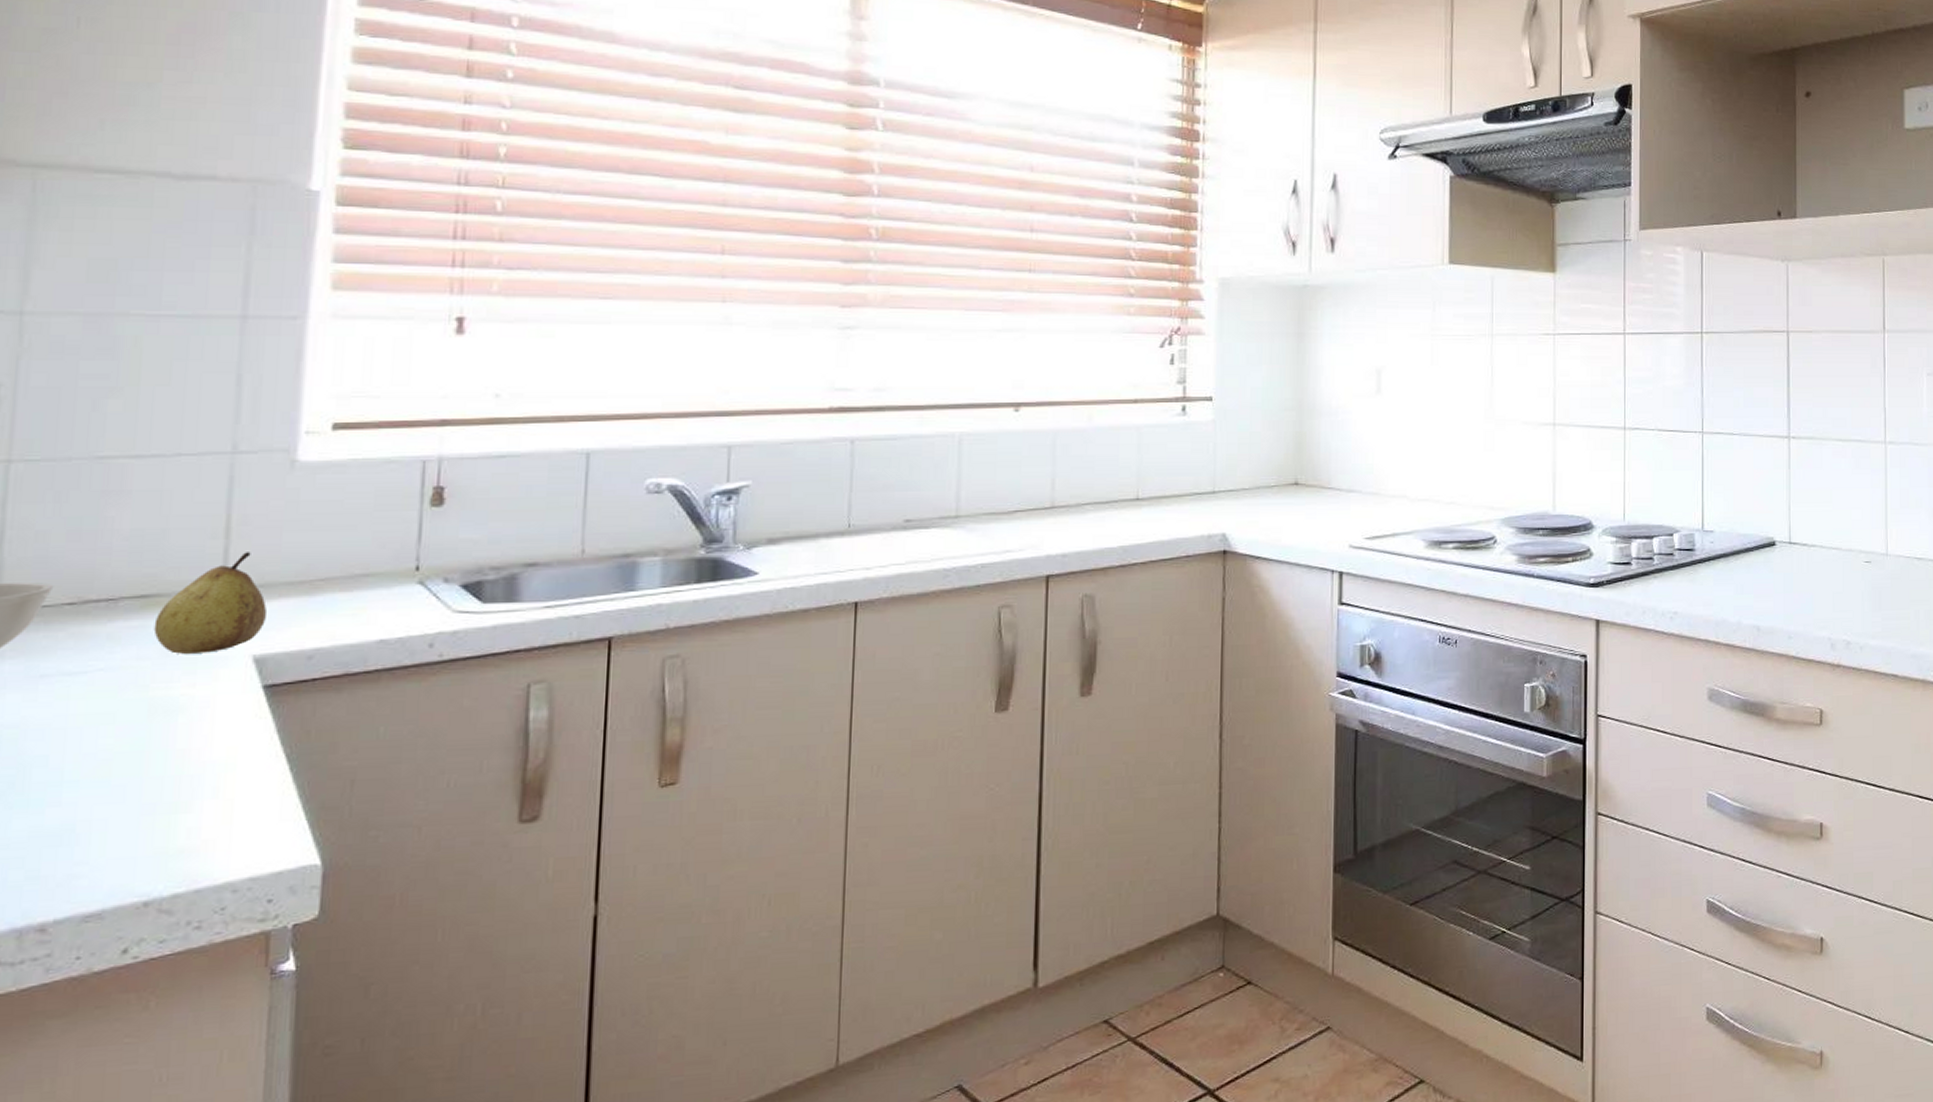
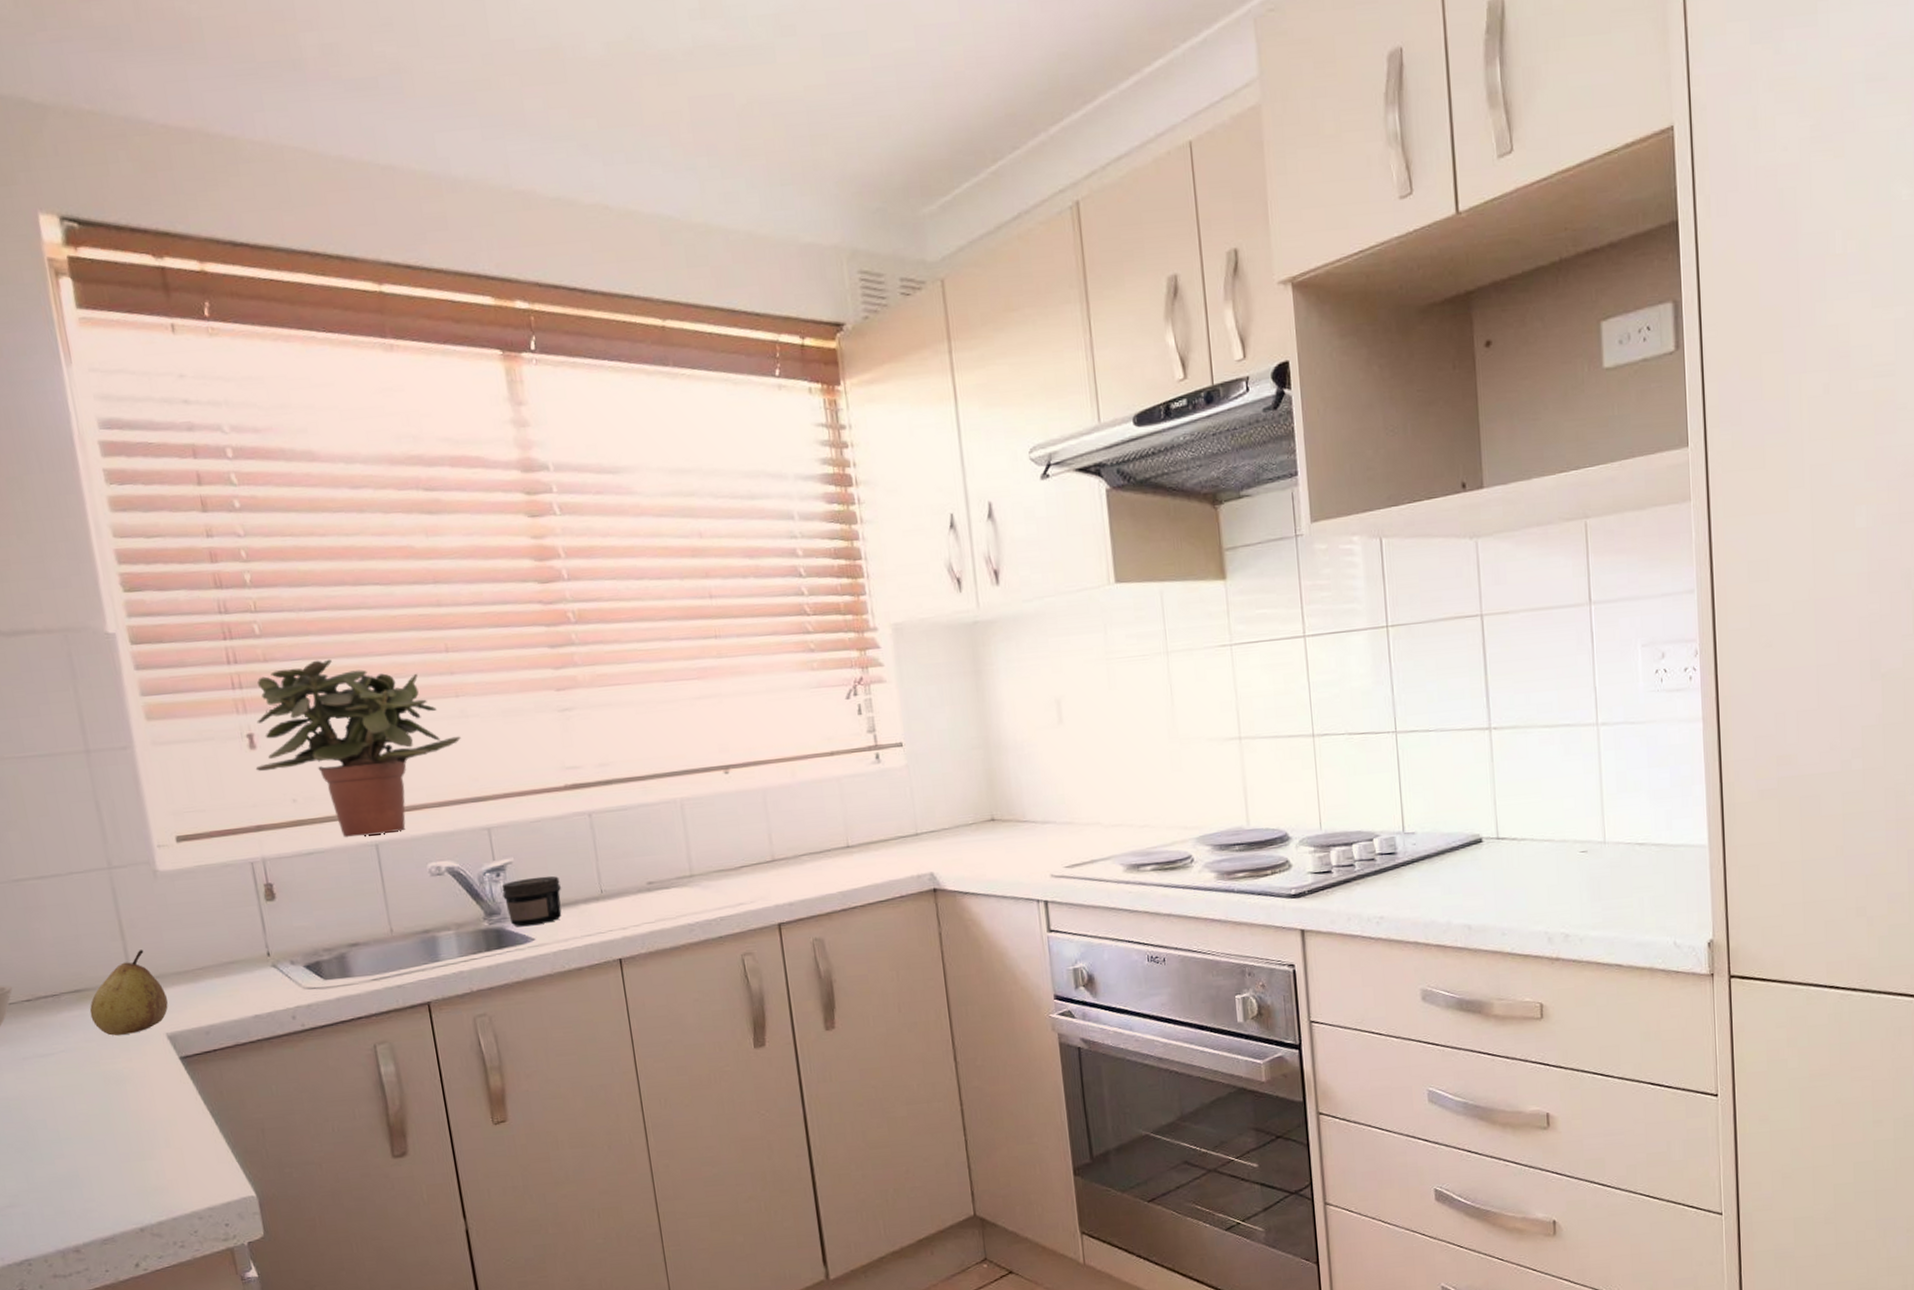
potted plant: none [457,246,718,443] -> present [255,659,461,838]
jar: none [730,504,803,558] -> present [501,875,562,927]

